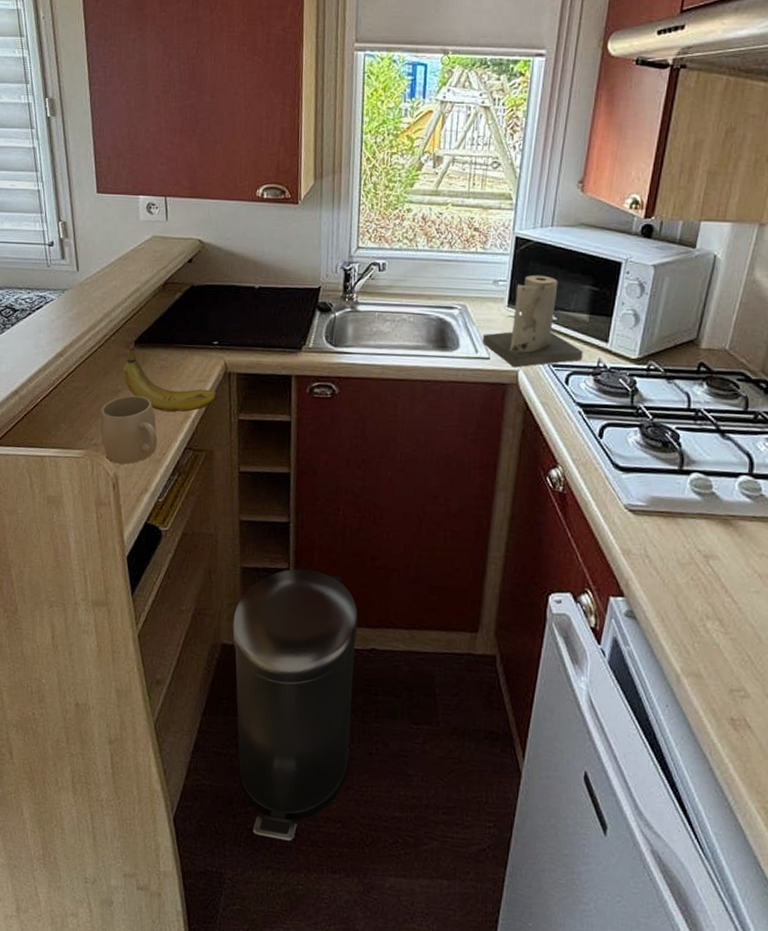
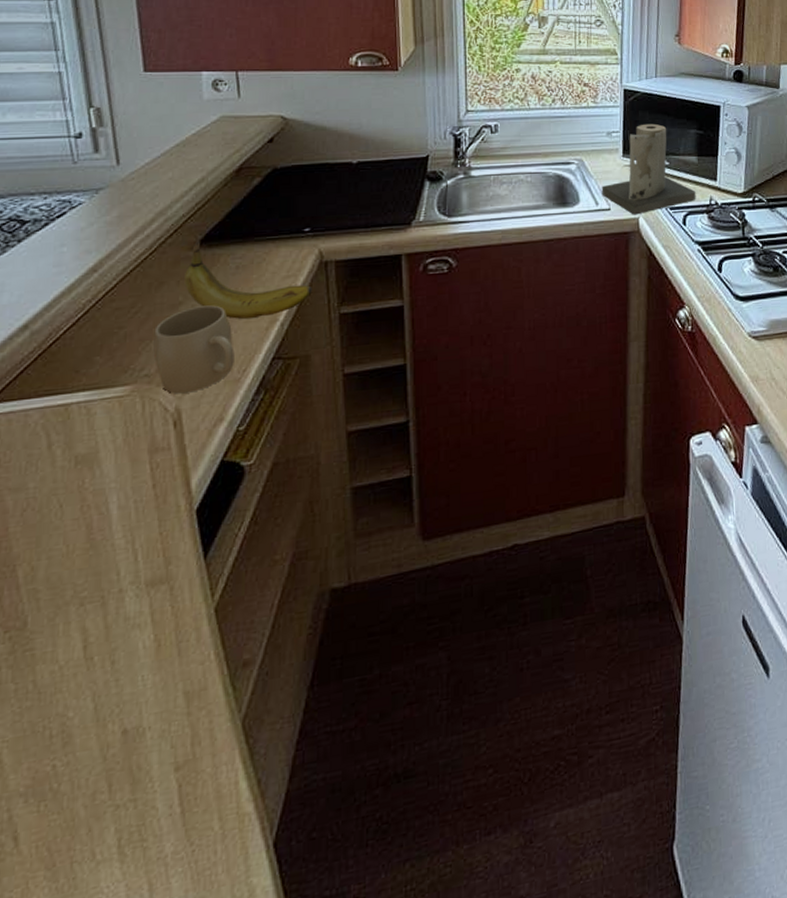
pedal bin: present [232,569,359,843] -> none [344,470,497,826]

